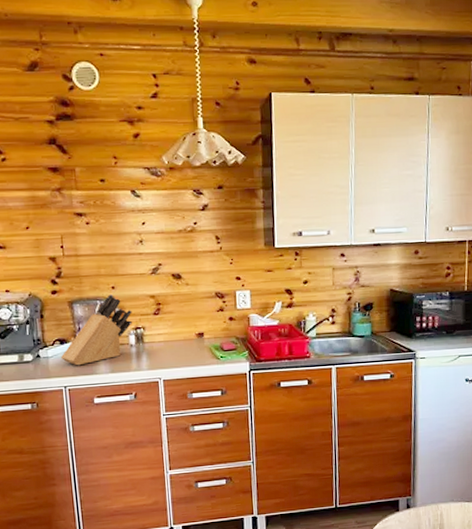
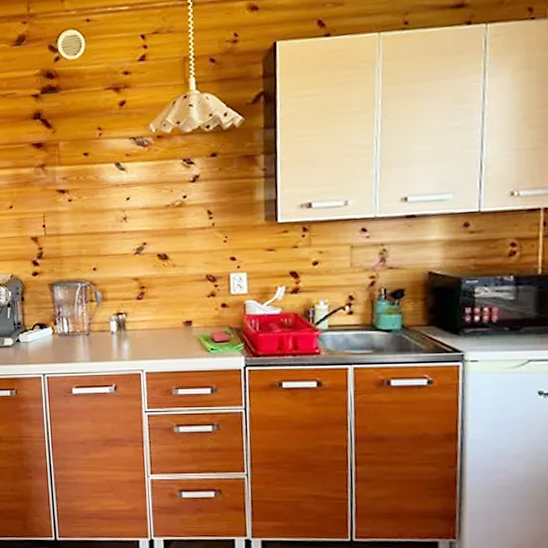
knife block: present [61,293,133,366] -> none [41,275,114,353]

